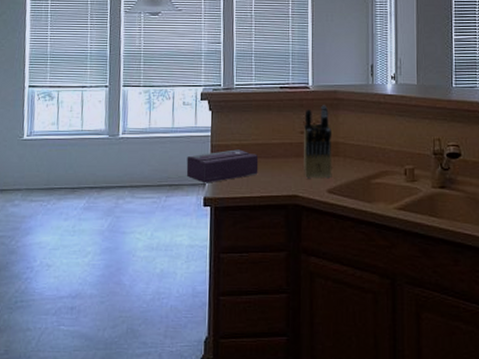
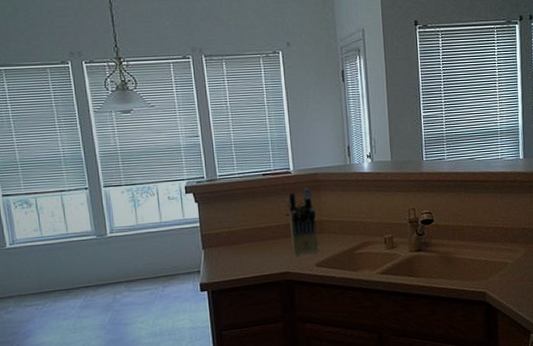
tissue box: present [186,149,259,183] -> none [178,236,250,271]

